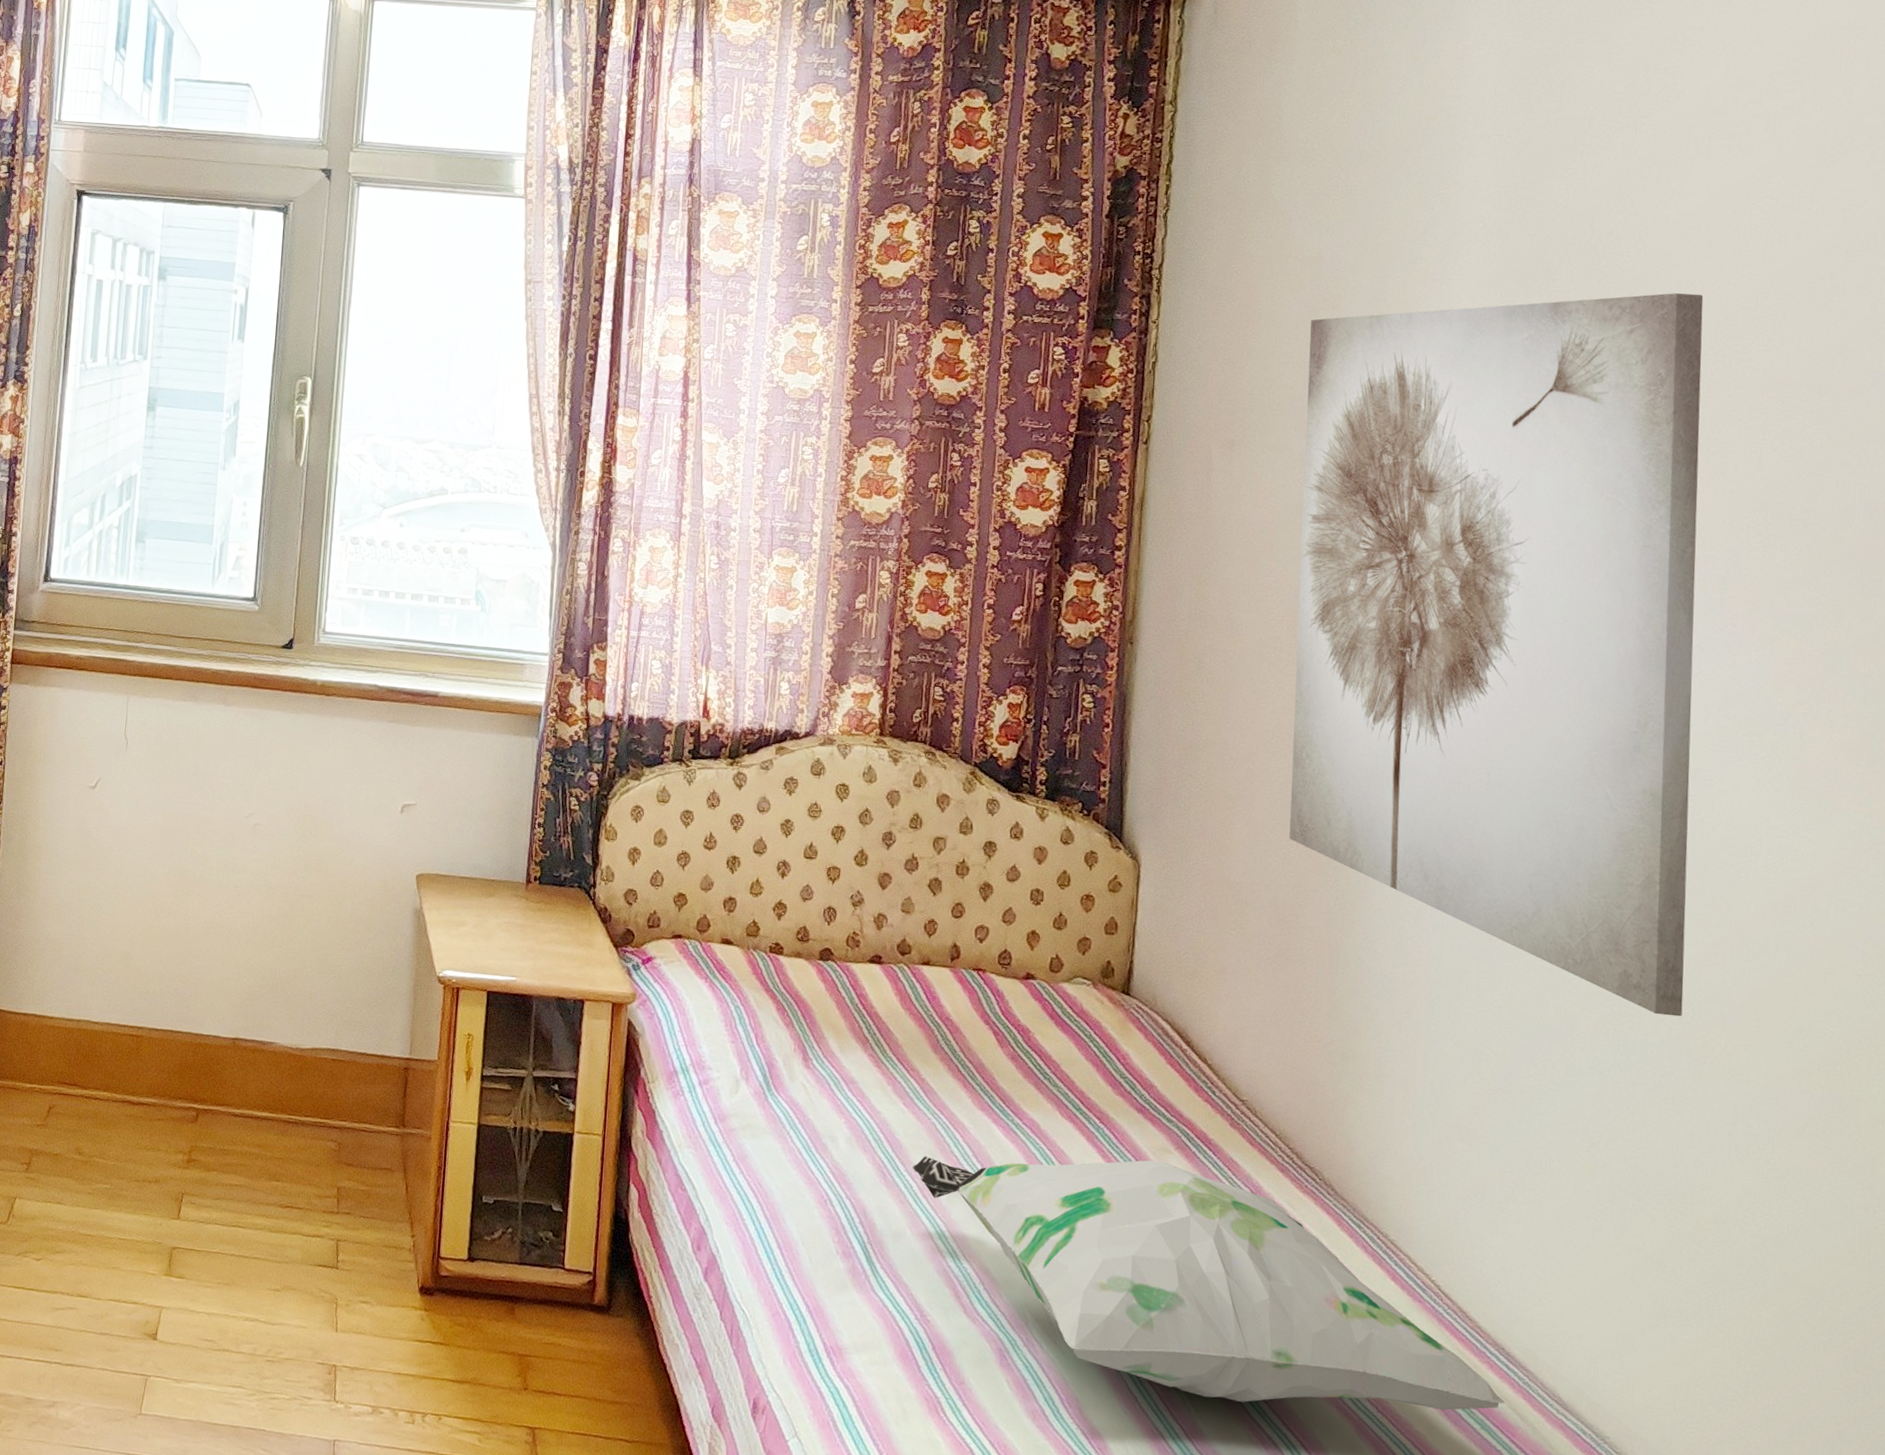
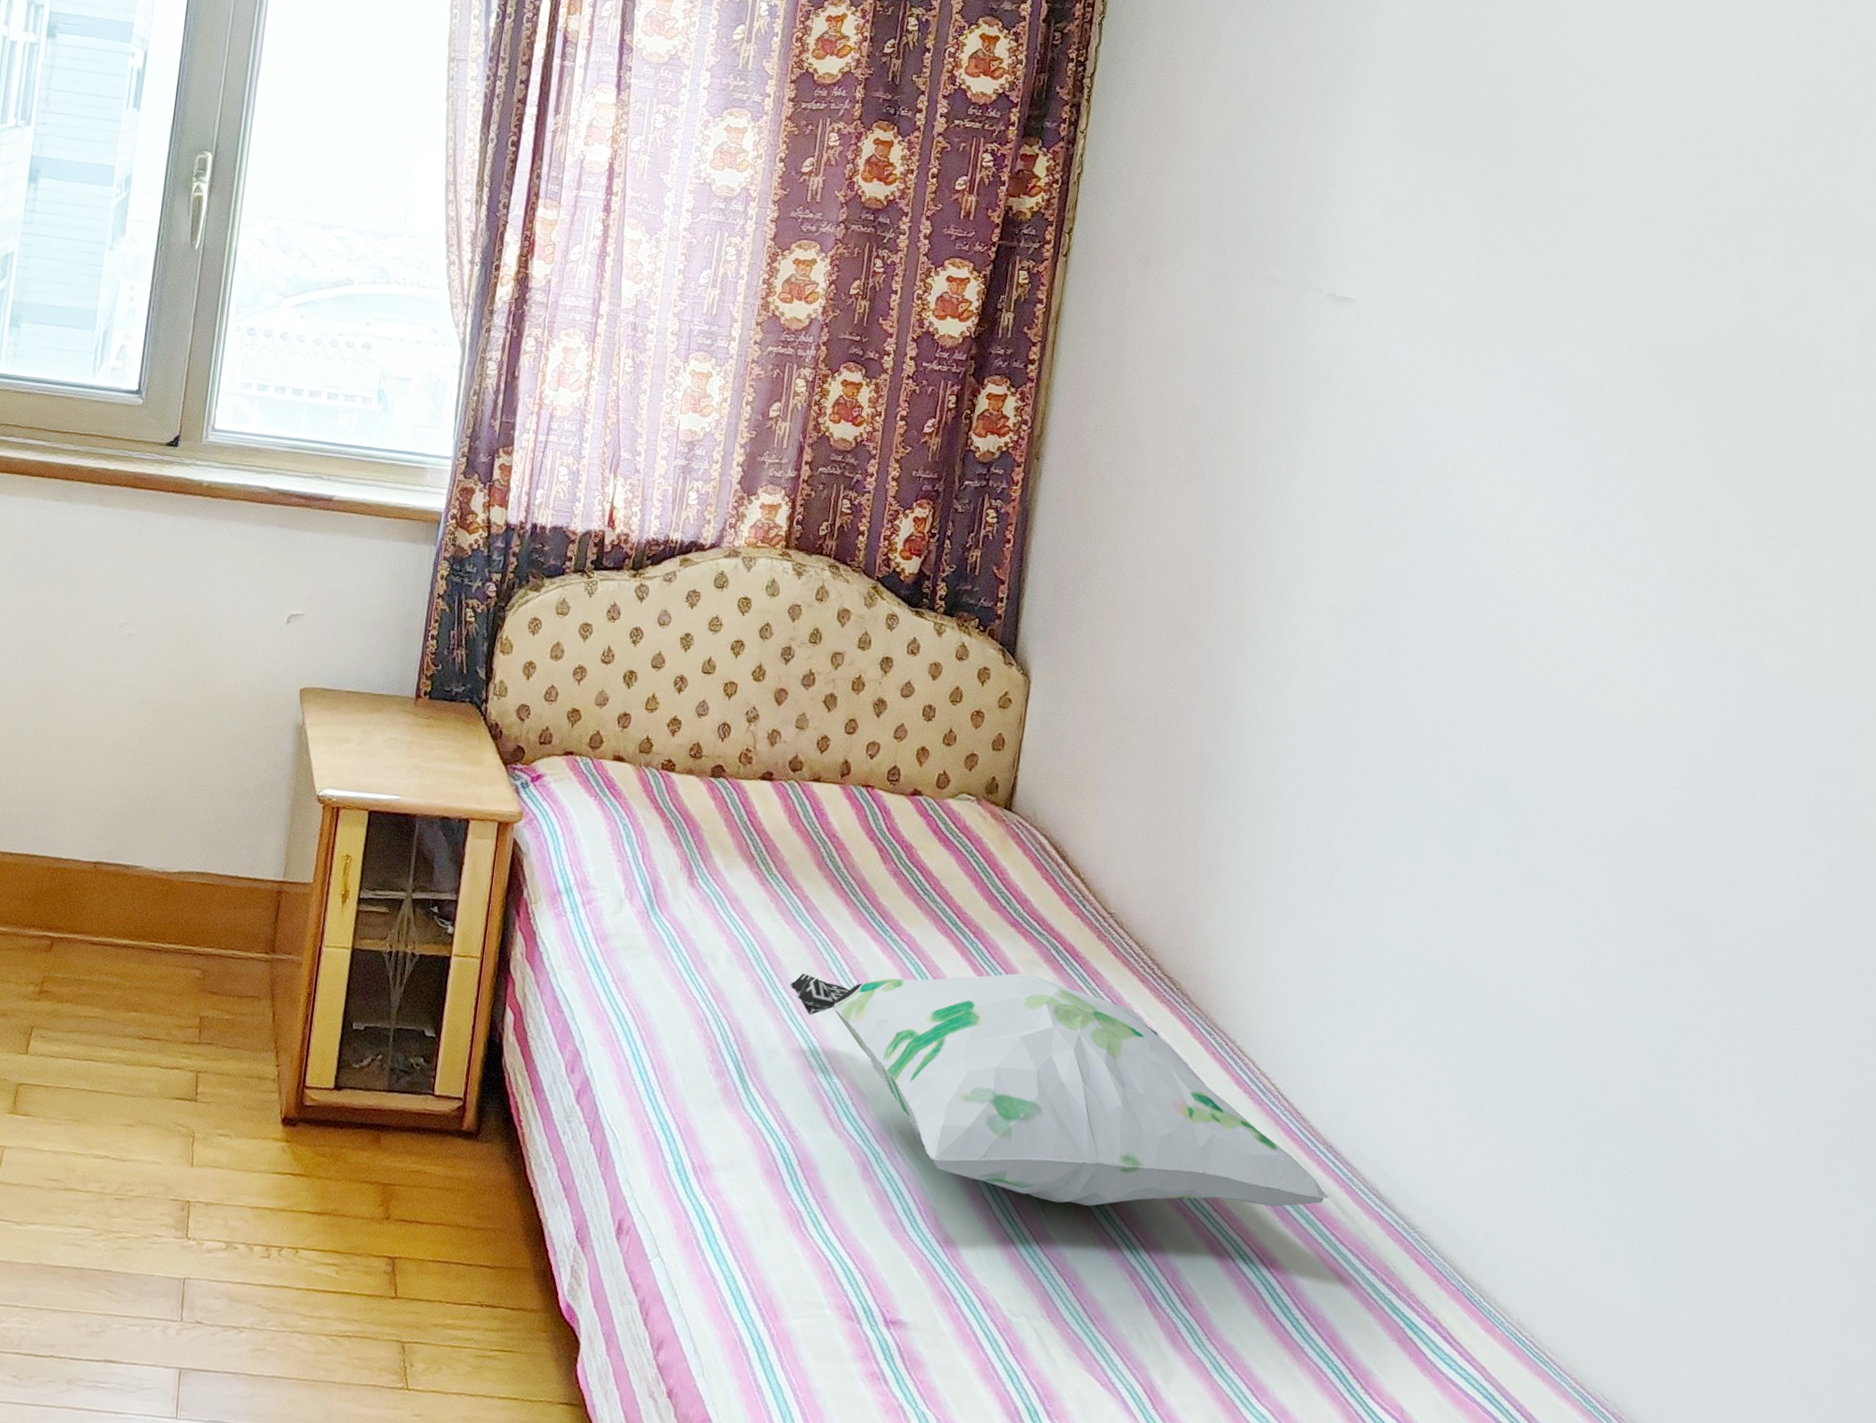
wall art: present [1289,292,1704,1017] -> none [1173,125,1593,828]

